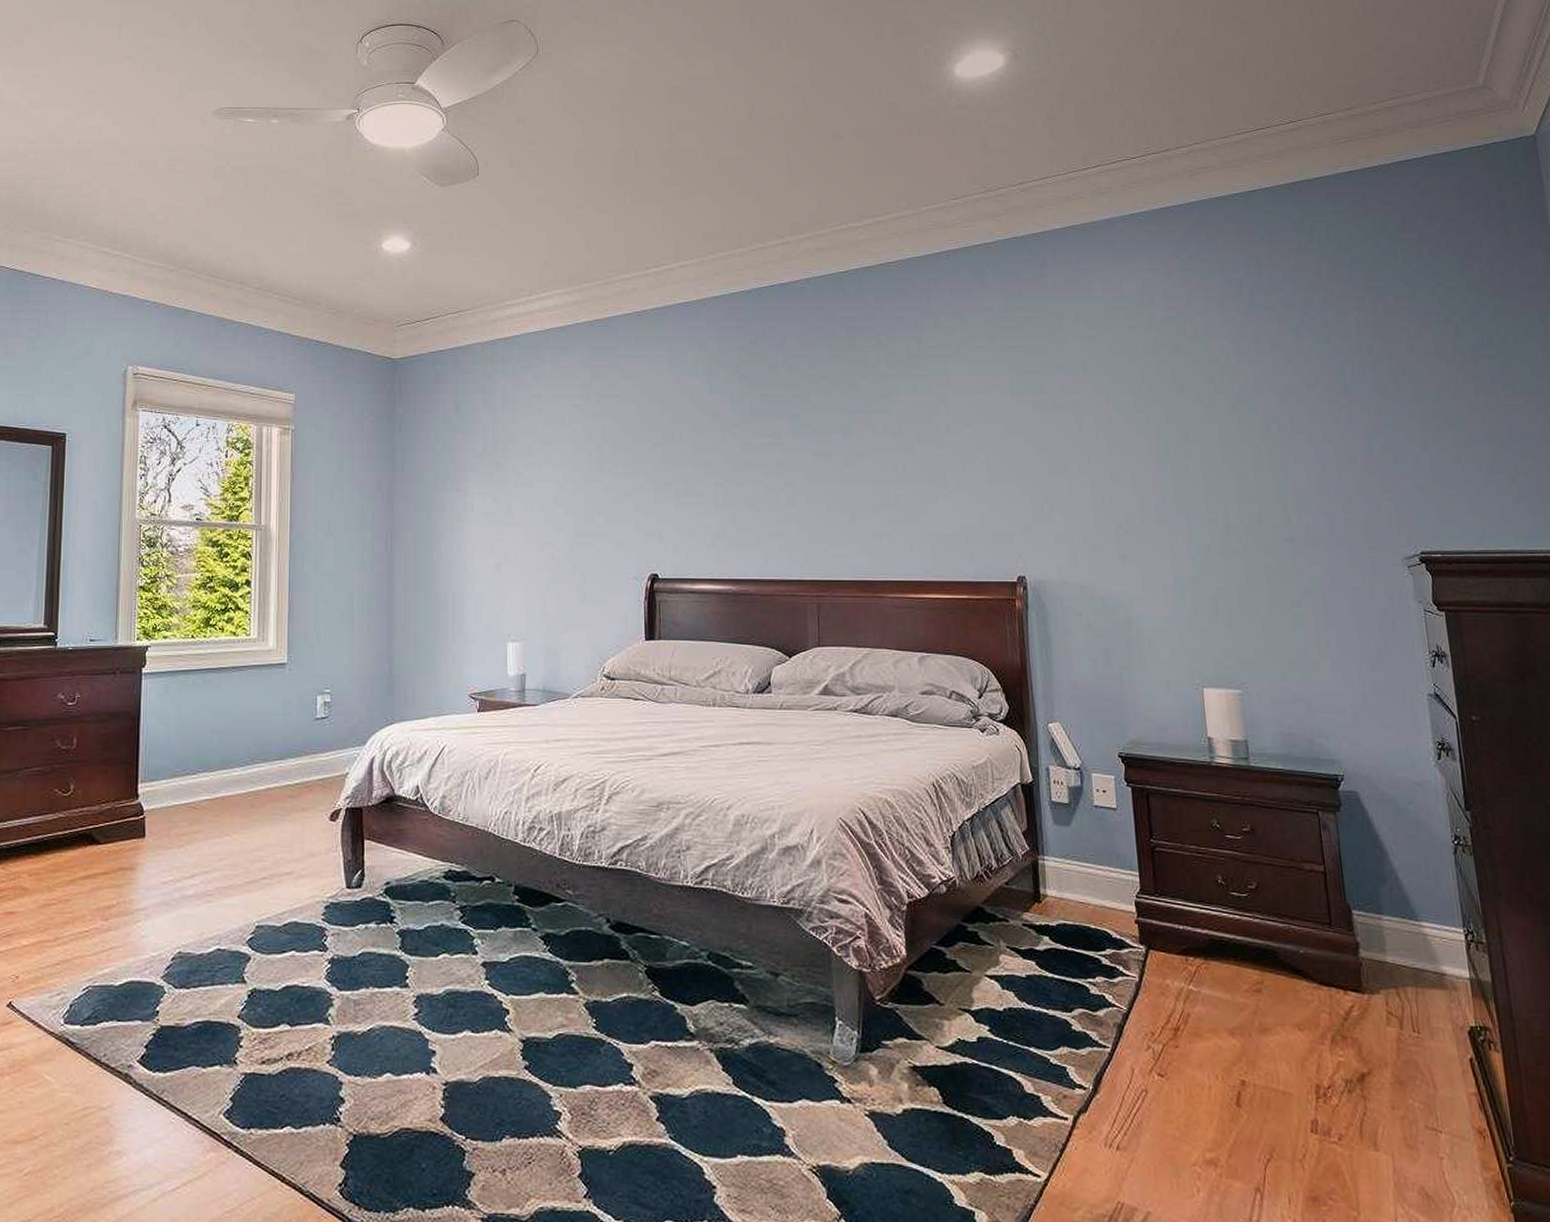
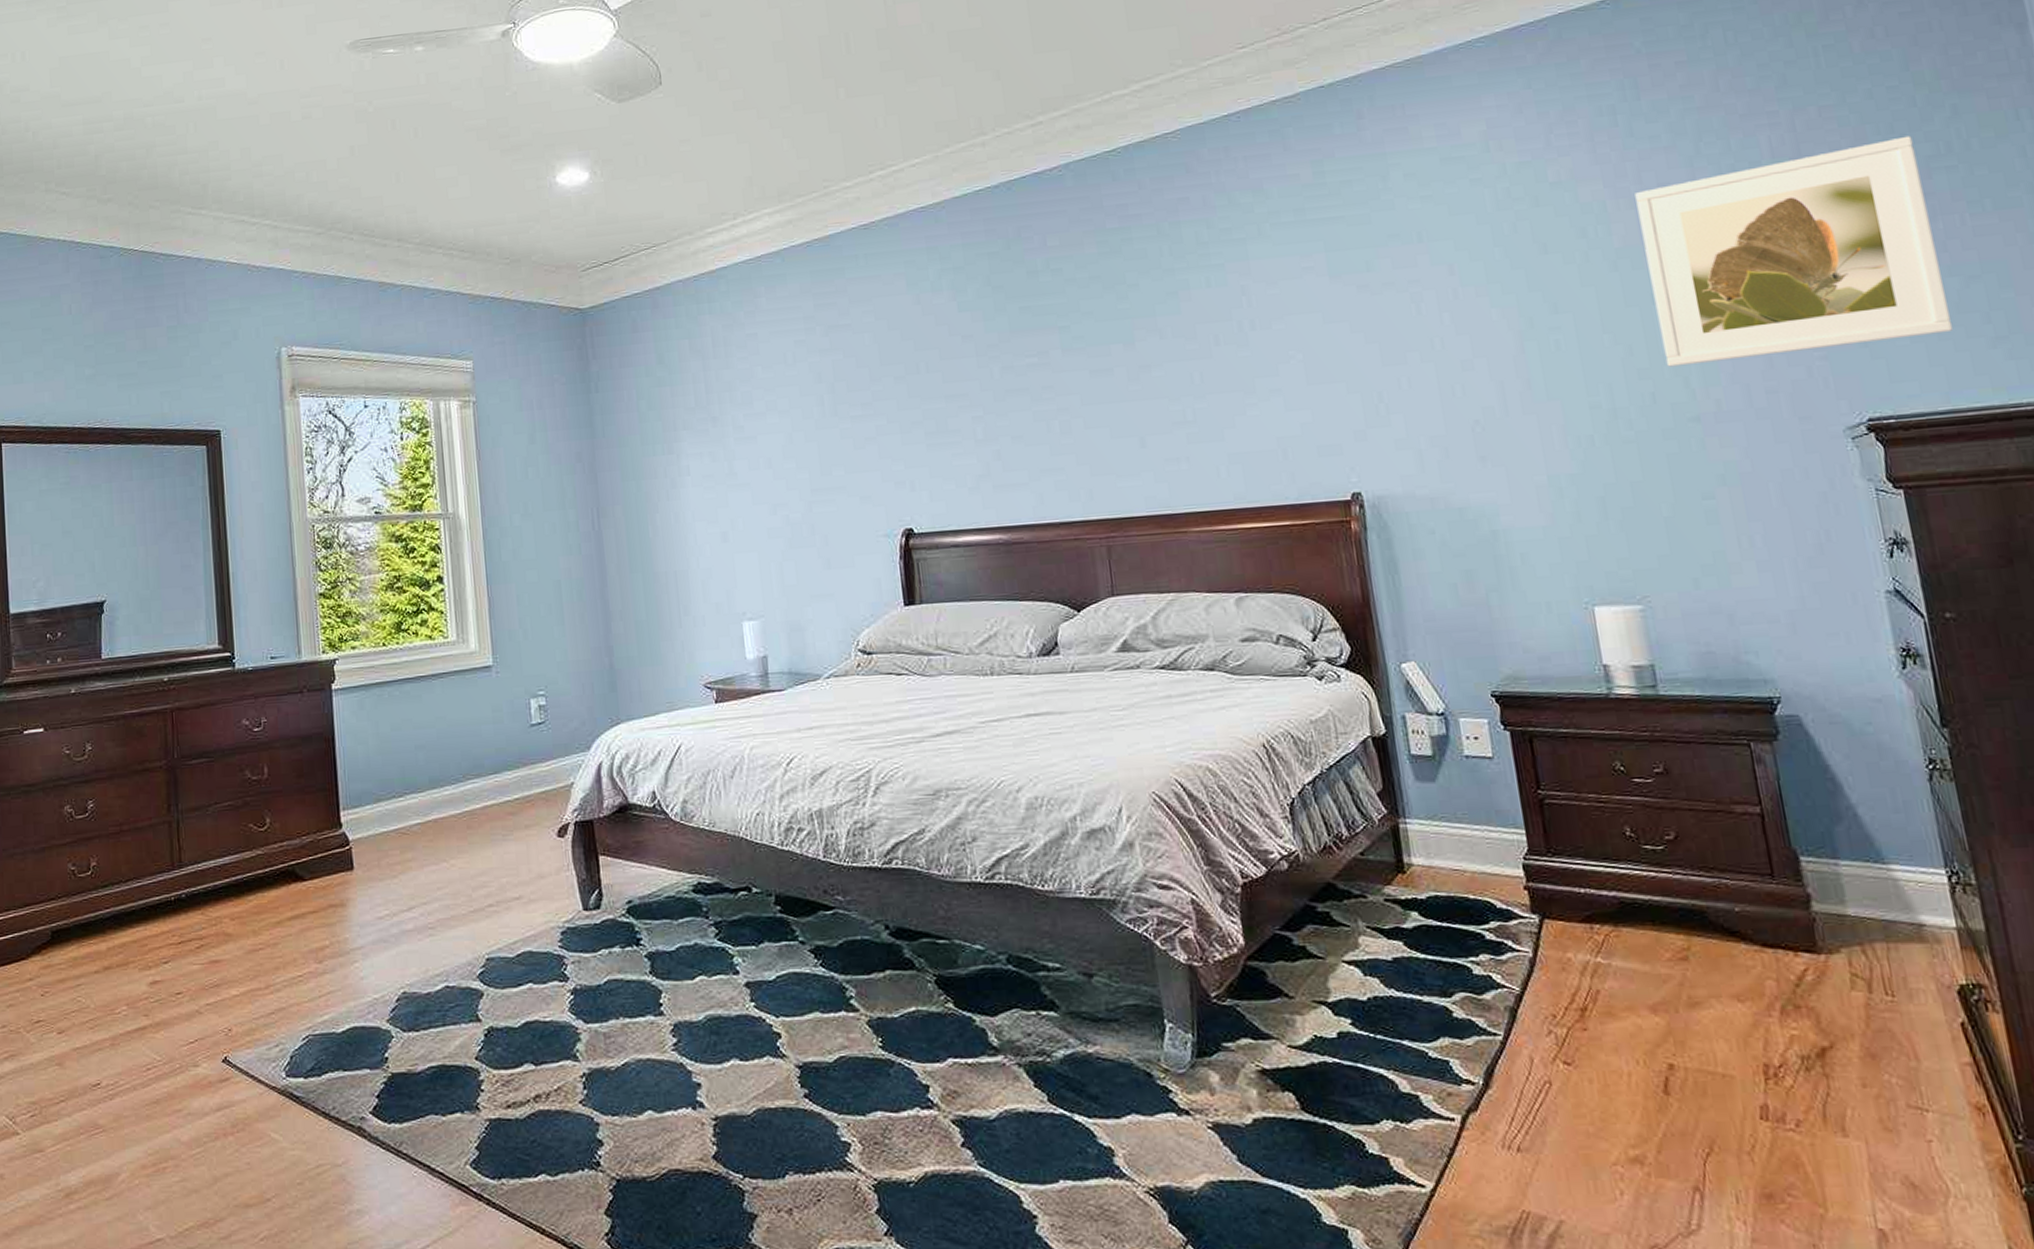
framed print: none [1253,327,1488,495] -> present [1635,135,1954,367]

